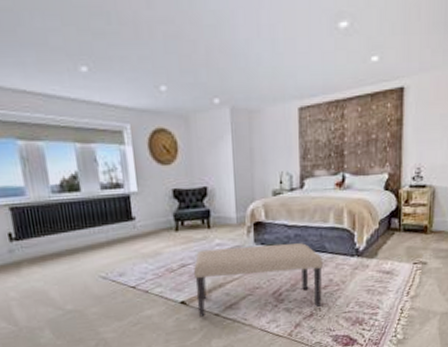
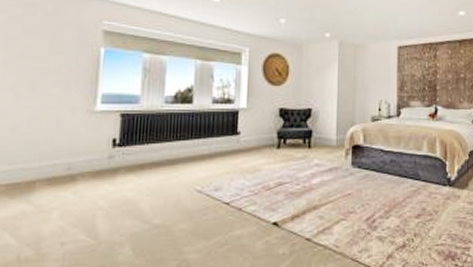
bench: present [193,243,323,317] -> none [289,168,416,241]

